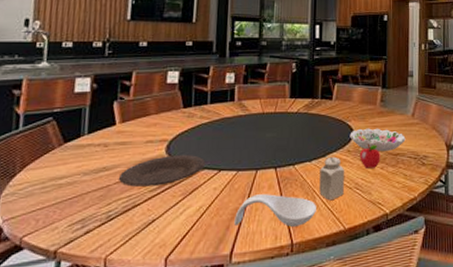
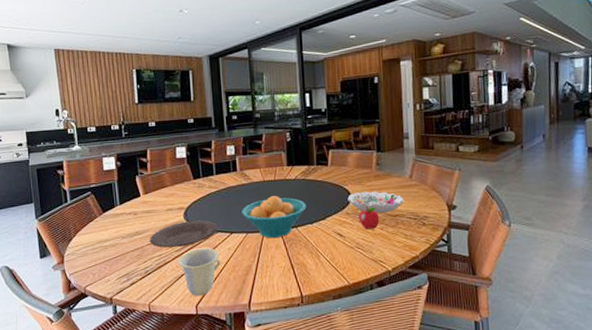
cup: none [151,187,203,247] -> present [178,248,221,297]
fruit bowl: none [234,130,306,178] -> present [242,196,306,239]
spoon rest: present [234,194,316,227] -> none [249,253,321,281]
salt shaker: present [319,156,344,201] -> none [321,219,346,259]

